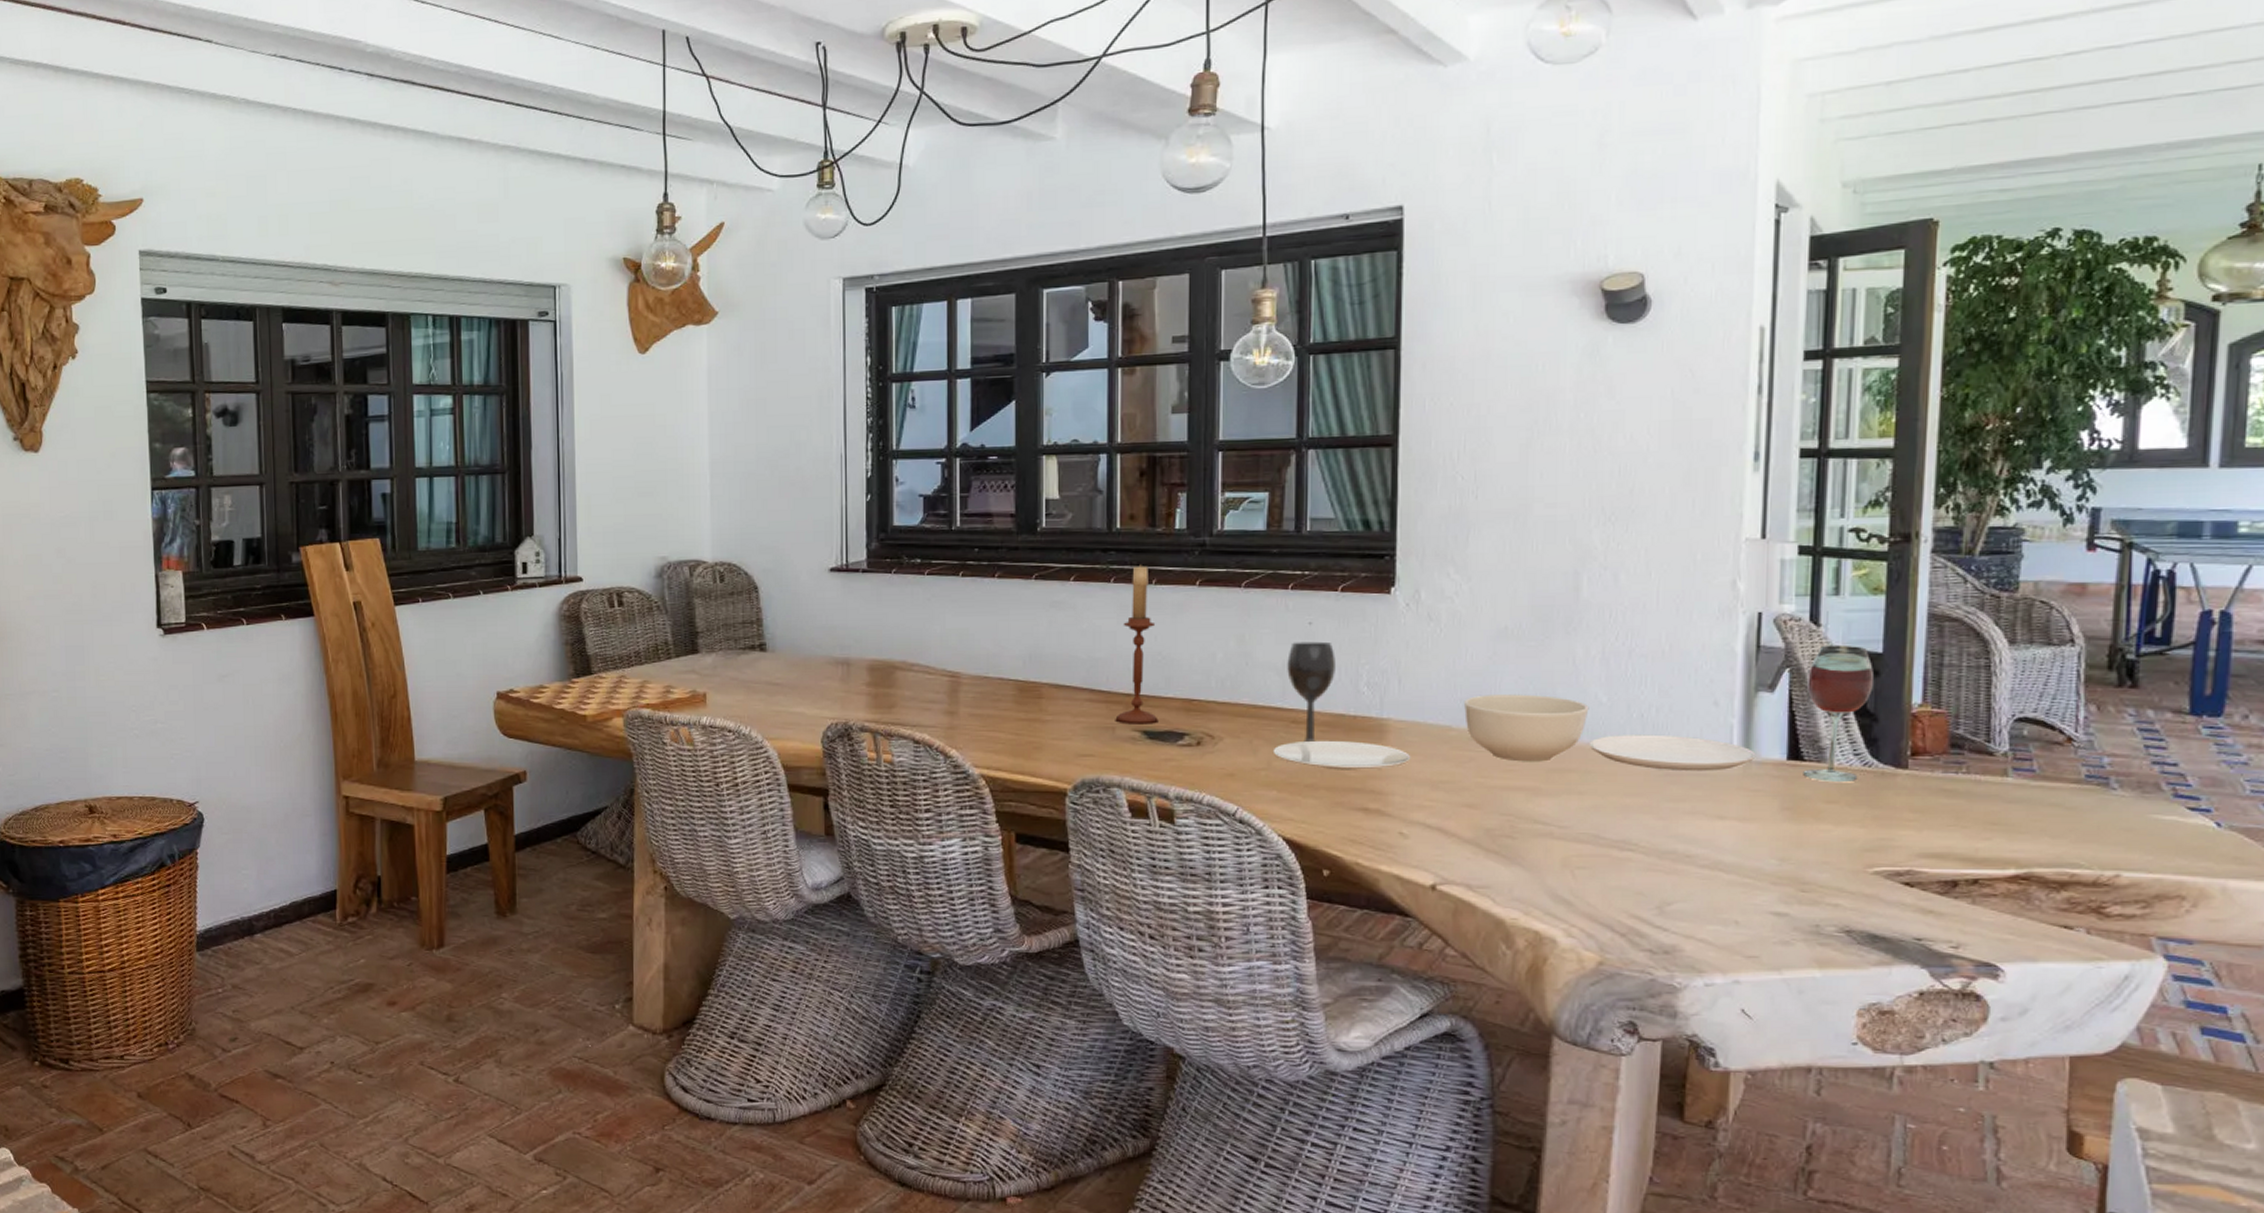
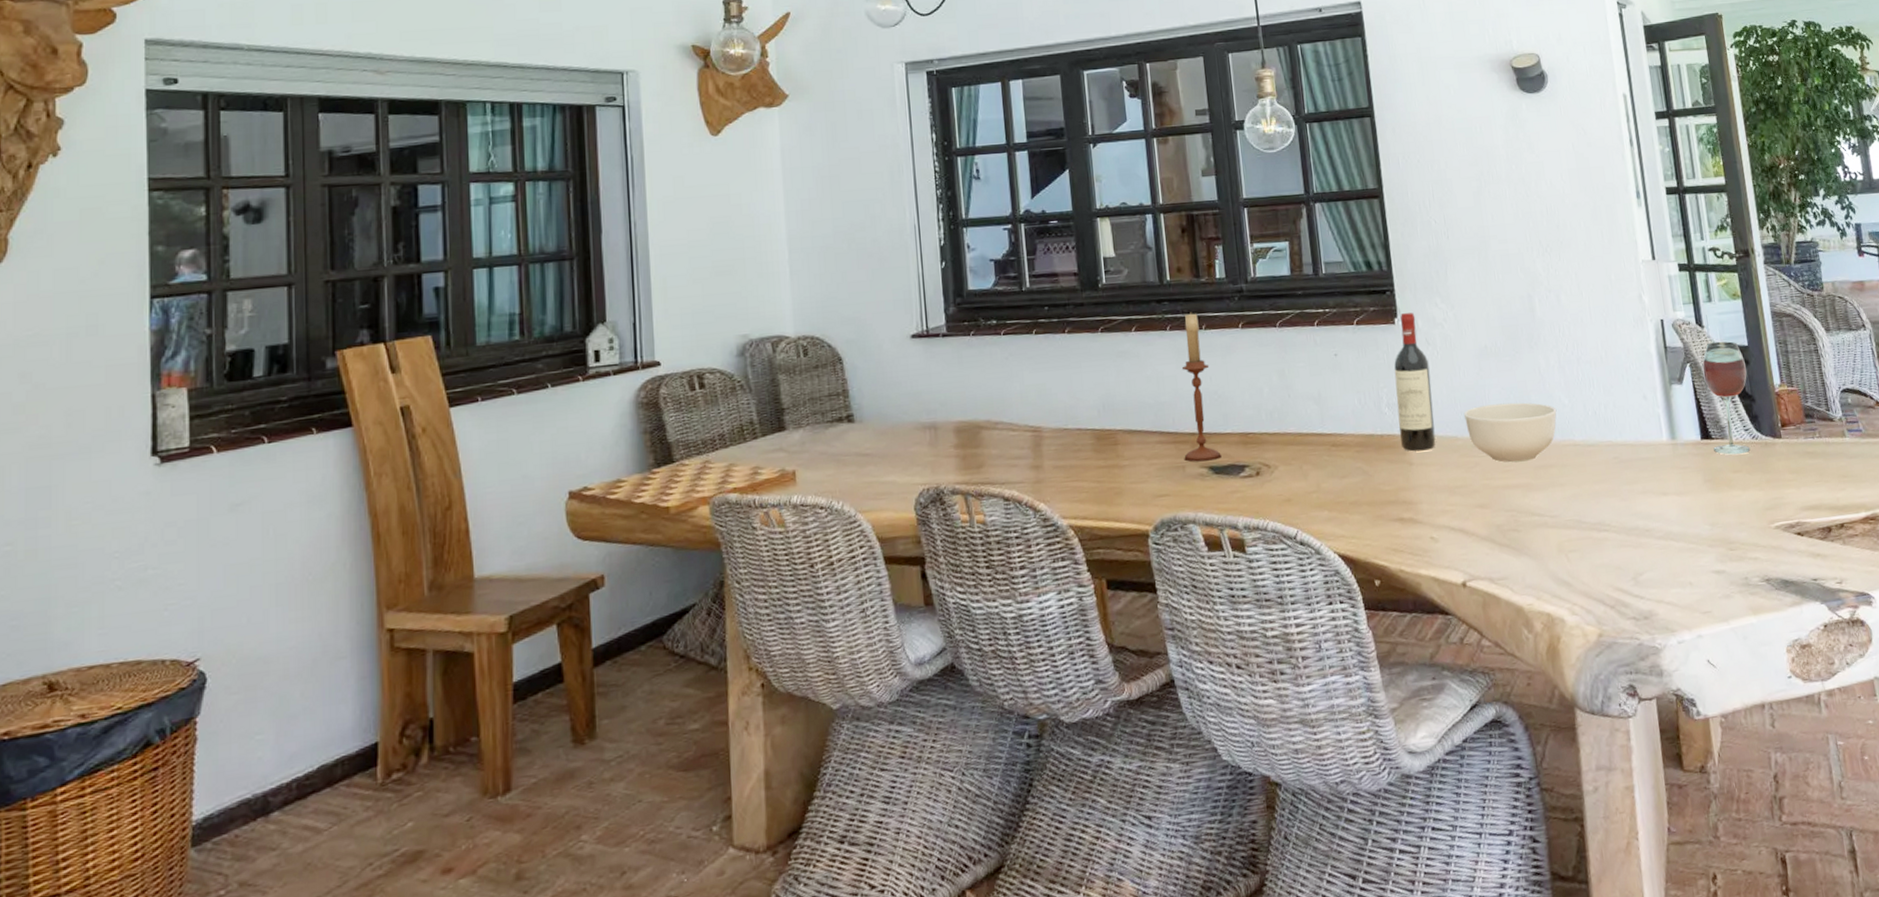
plate: present [1272,740,1411,770] -> none [1320,458,1431,486]
wine glass: present [1287,641,1337,743] -> none [1321,370,1362,464]
wine bottle: none [1377,582,1427,738] -> present [1394,313,1436,452]
plate: present [1588,734,1756,772] -> none [1561,427,1680,458]

